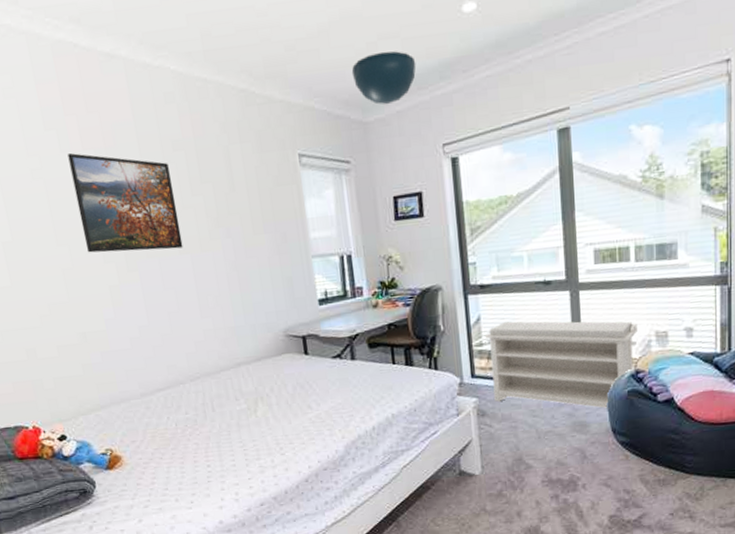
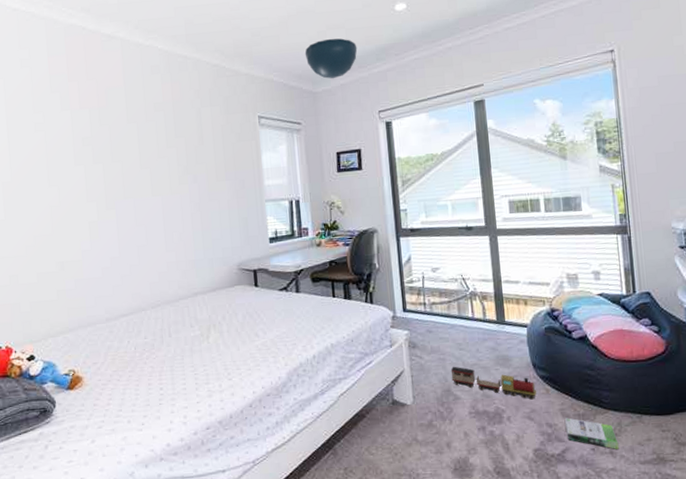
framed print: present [67,152,183,253] -> none [67,110,156,193]
bench: present [485,321,637,409] -> none [415,261,551,344]
toy train: none [523,434,616,466] -> present [450,366,537,400]
box: none [643,483,699,514] -> present [564,417,619,449]

